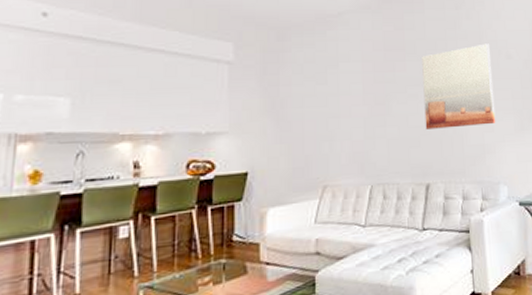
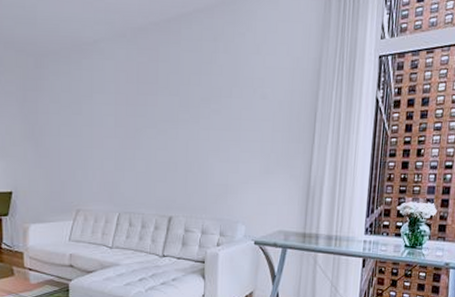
wall art: present [422,43,496,129] -> none [172,81,245,166]

